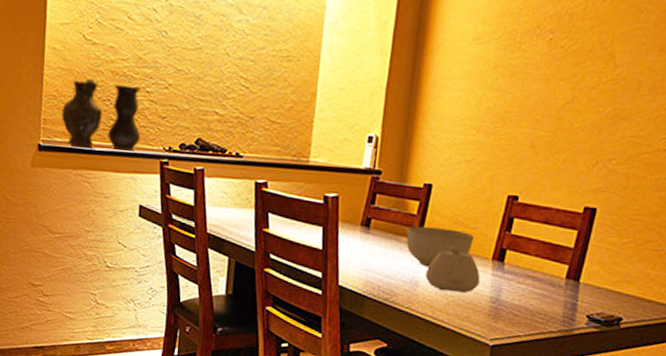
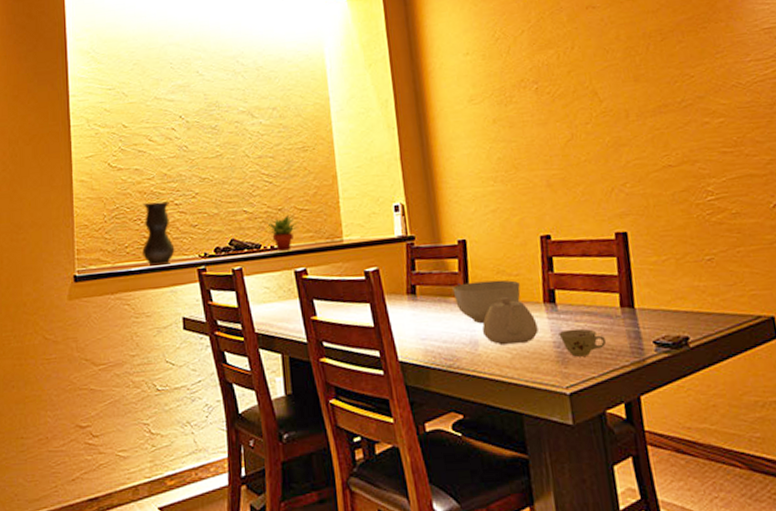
decorative vase: present [62,78,103,147] -> none [95,202,135,270]
succulent plant: none [232,123,270,162] -> present [263,214,300,252]
teacup: none [498,288,542,316] -> present [559,328,607,357]

